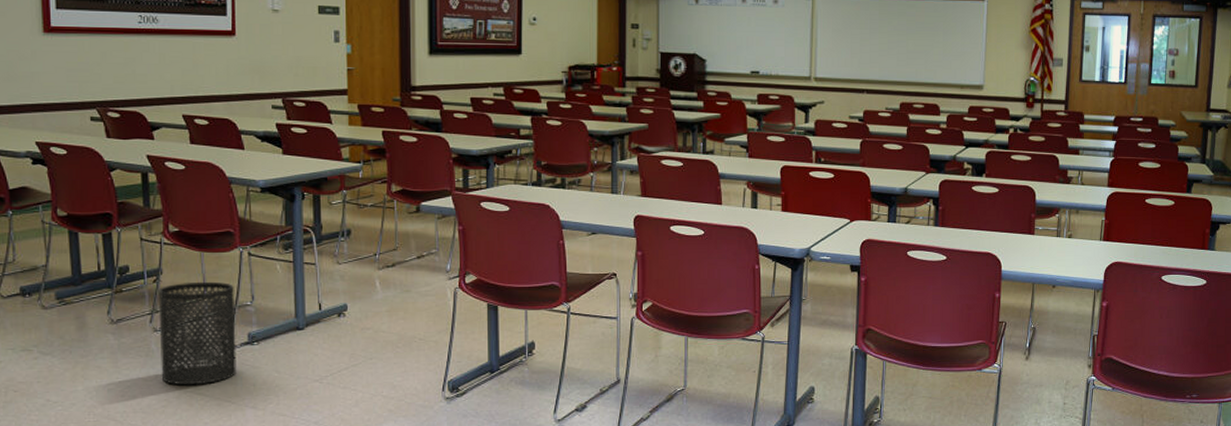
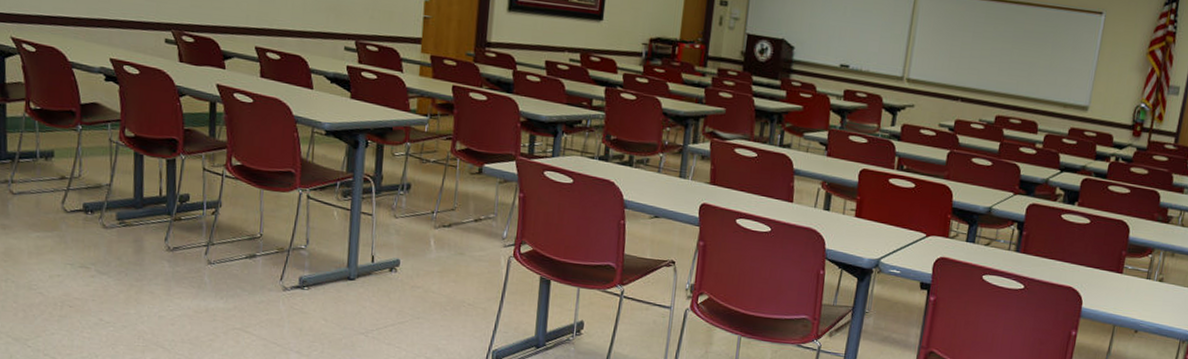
trash can: present [158,281,237,386] -> none [211,218,290,323]

